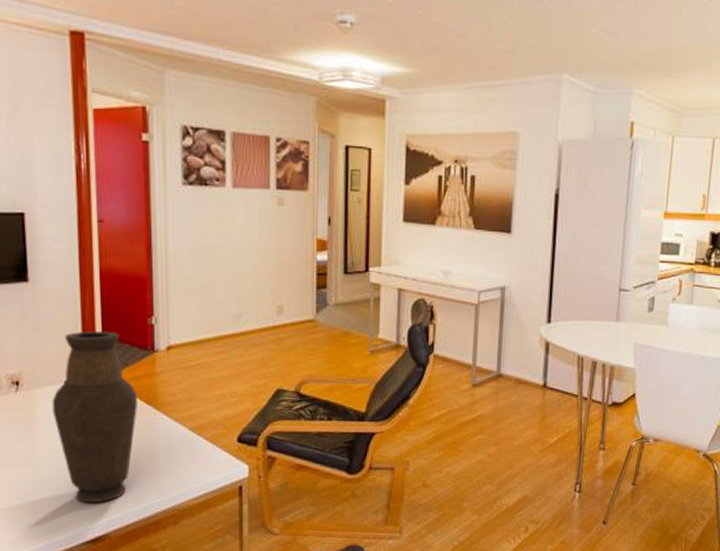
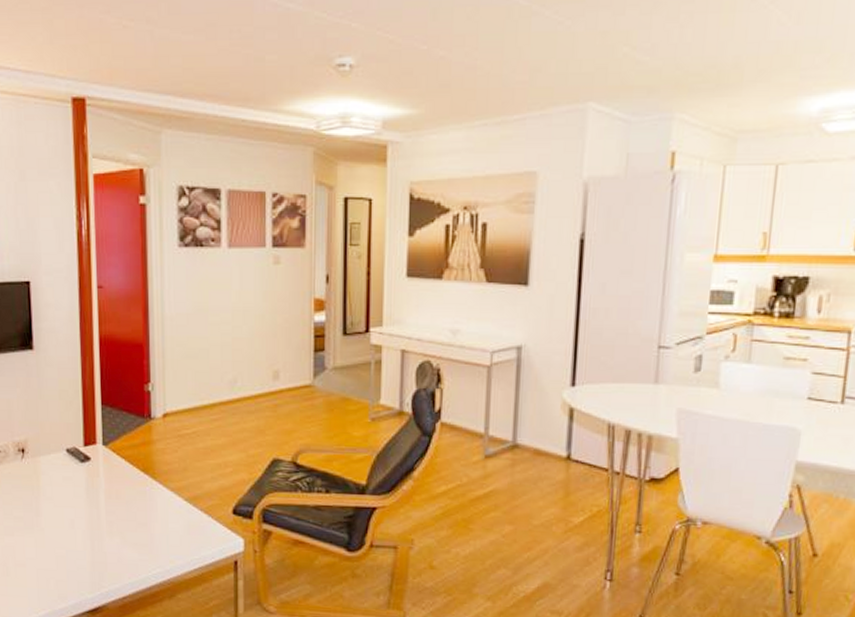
vase: present [52,331,138,503] -> none [54,398,136,573]

